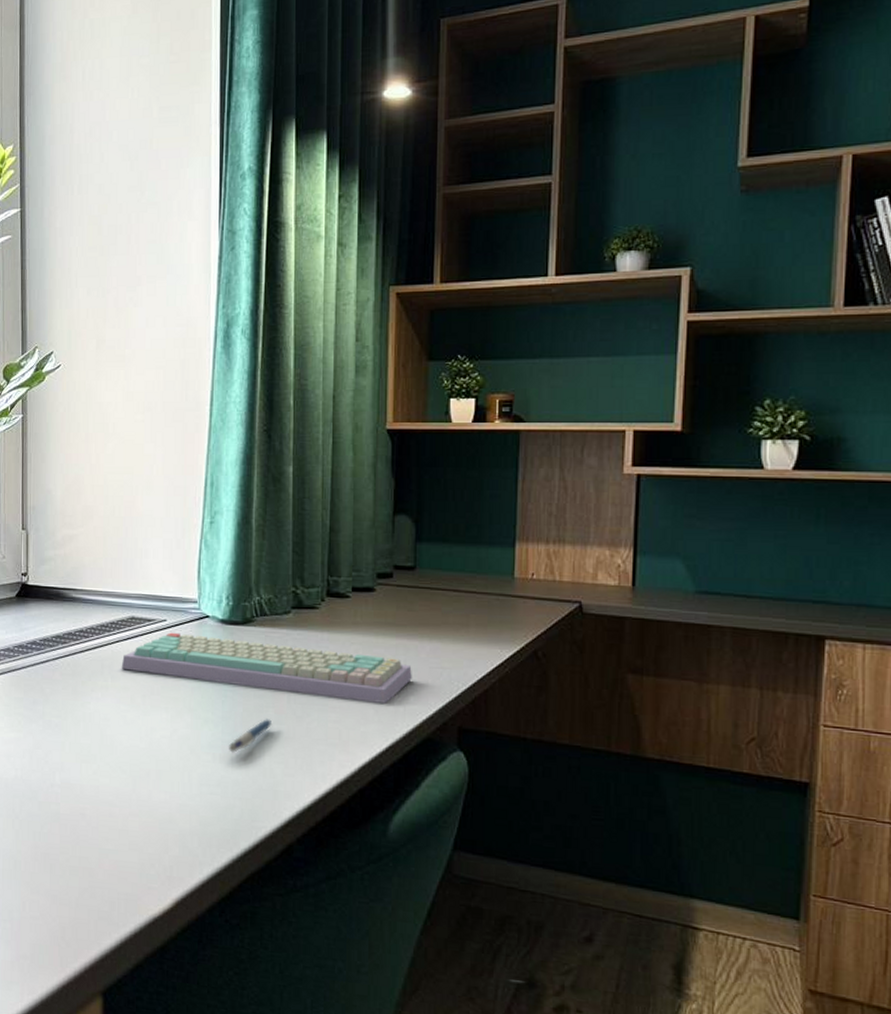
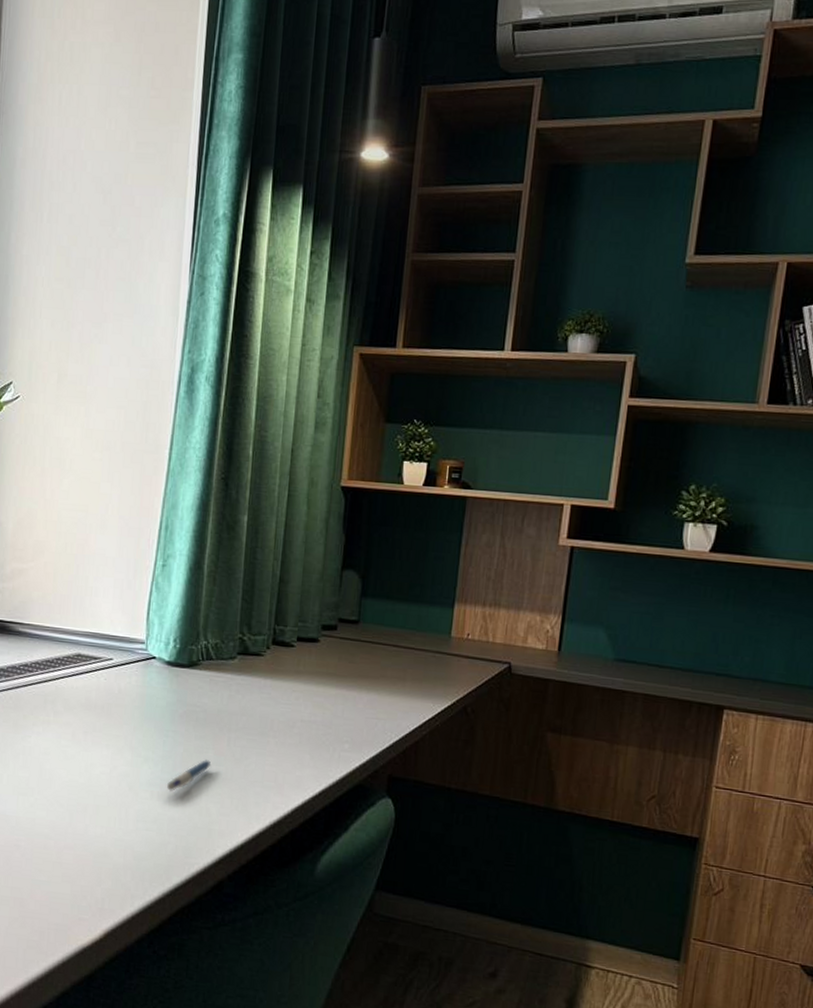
keyboard: present [121,632,413,703] -> none [64,671,350,750]

